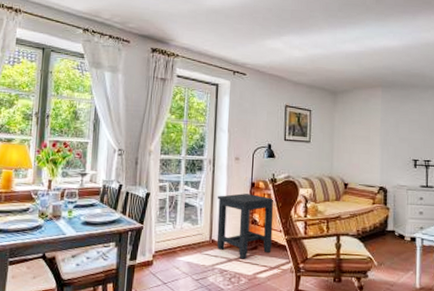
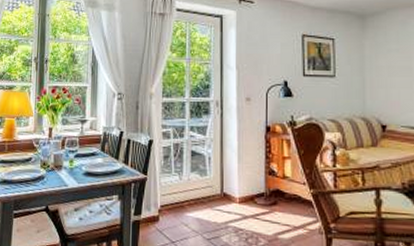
side table: present [216,193,276,260] -> none [227,139,296,217]

